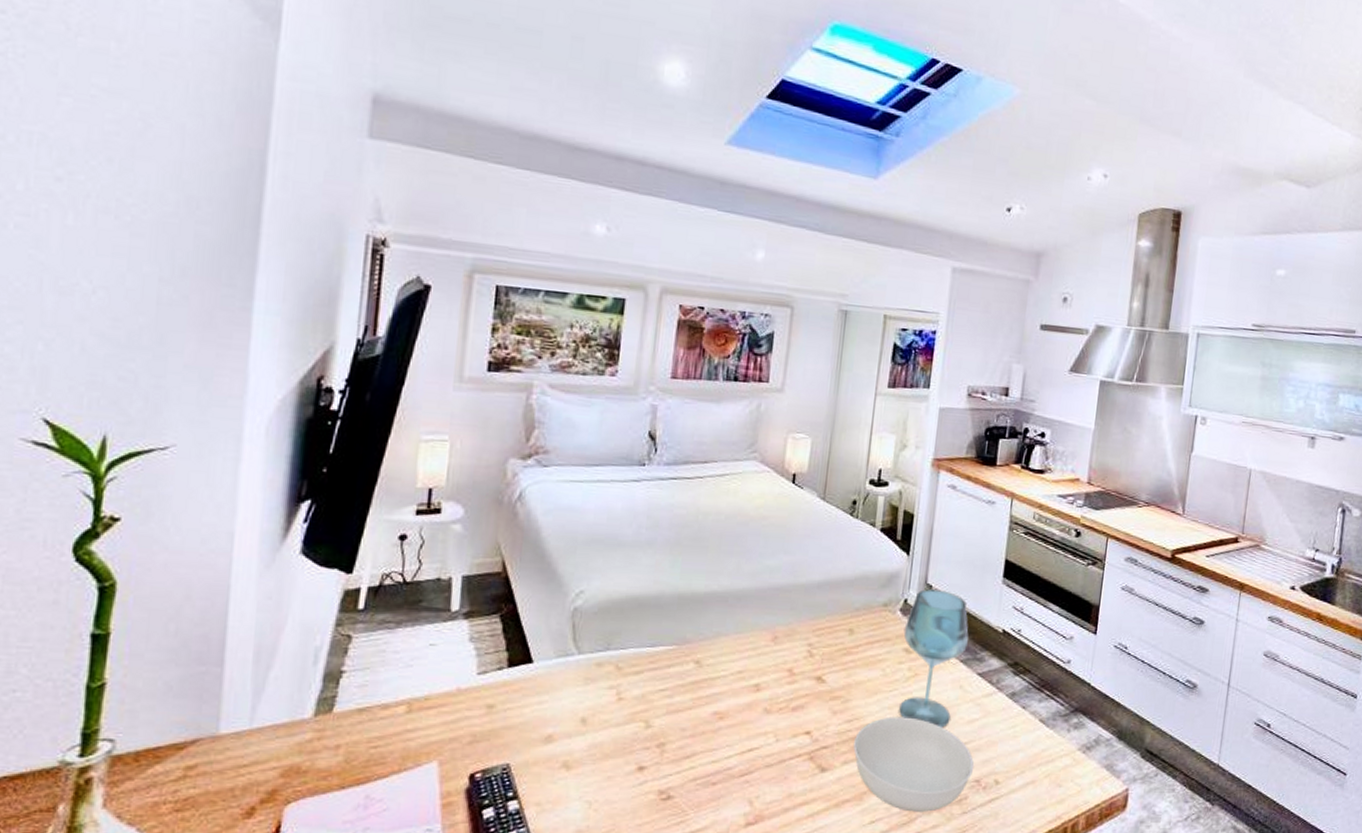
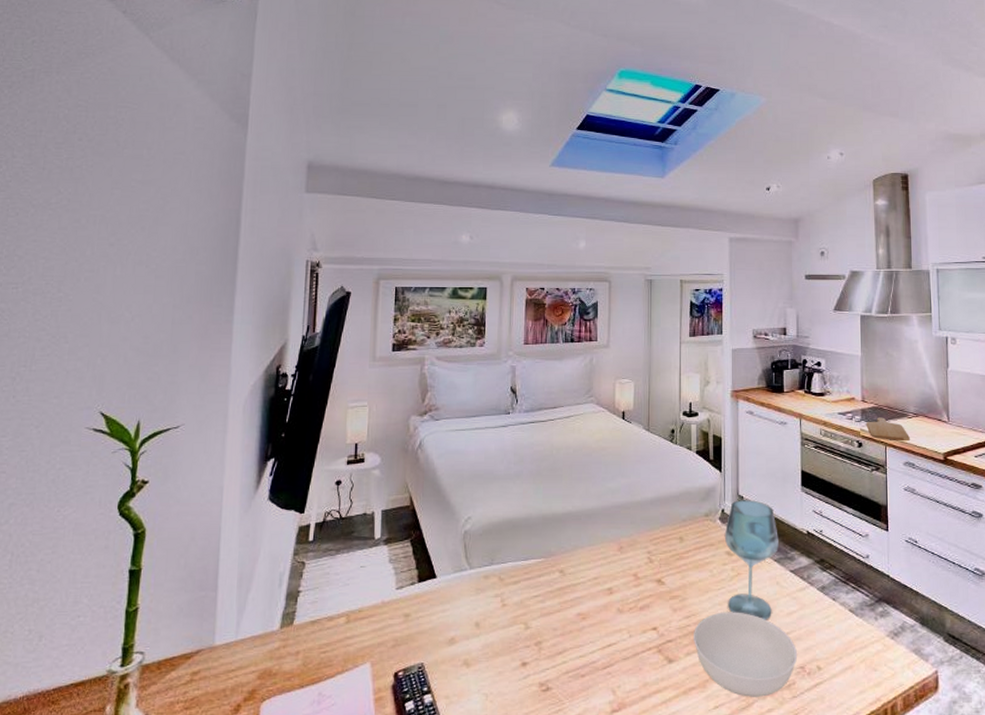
chopping board: none [1088,503,1137,534] -> present [866,417,910,441]

